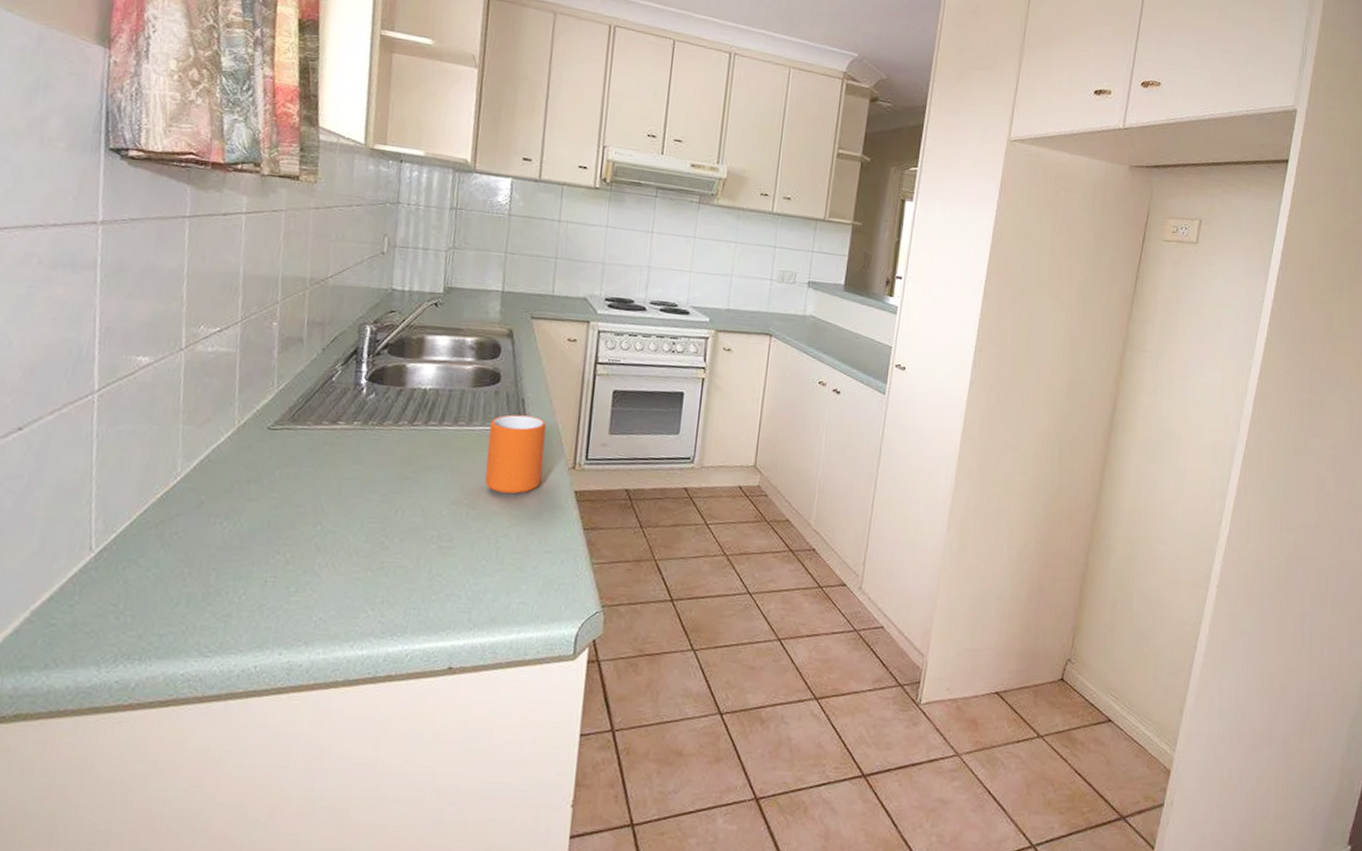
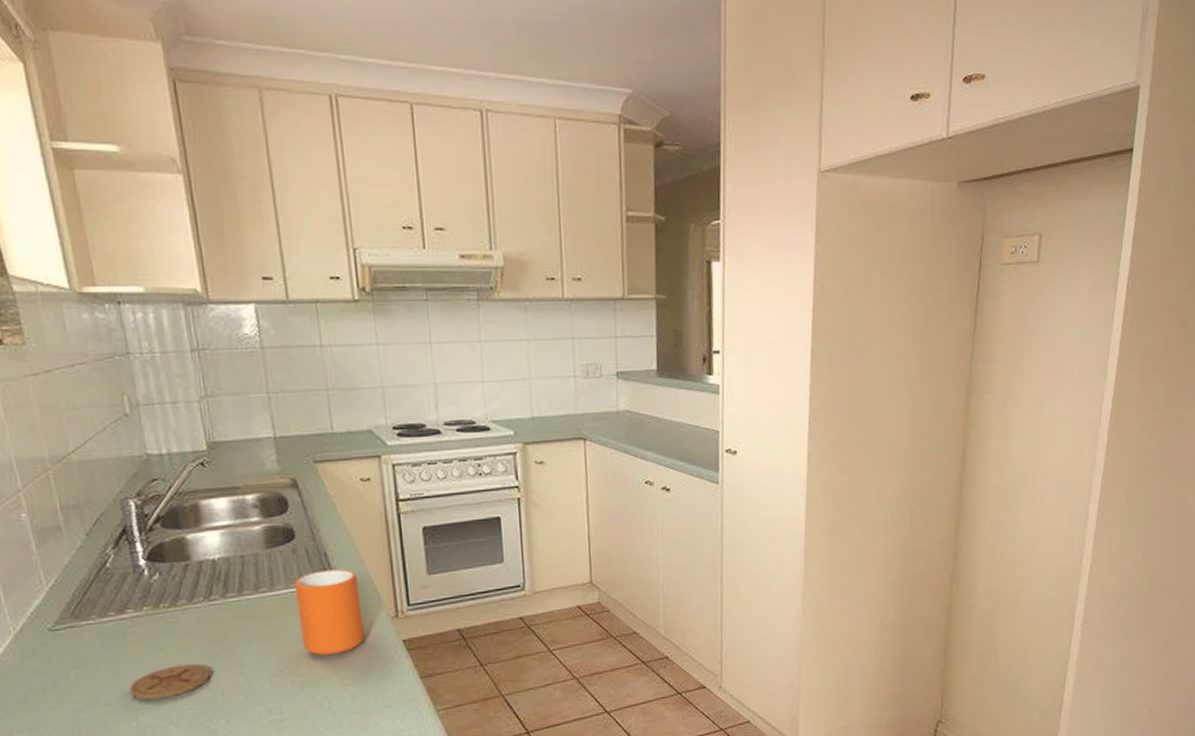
coaster: none [321,479,398,509] -> present [129,664,212,700]

